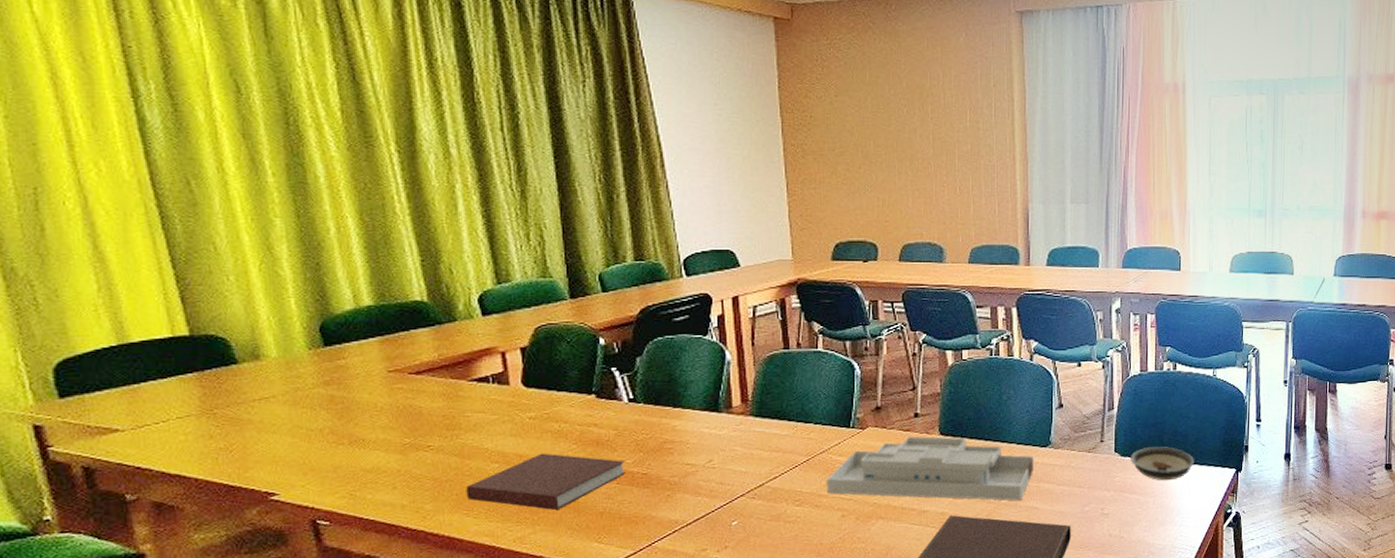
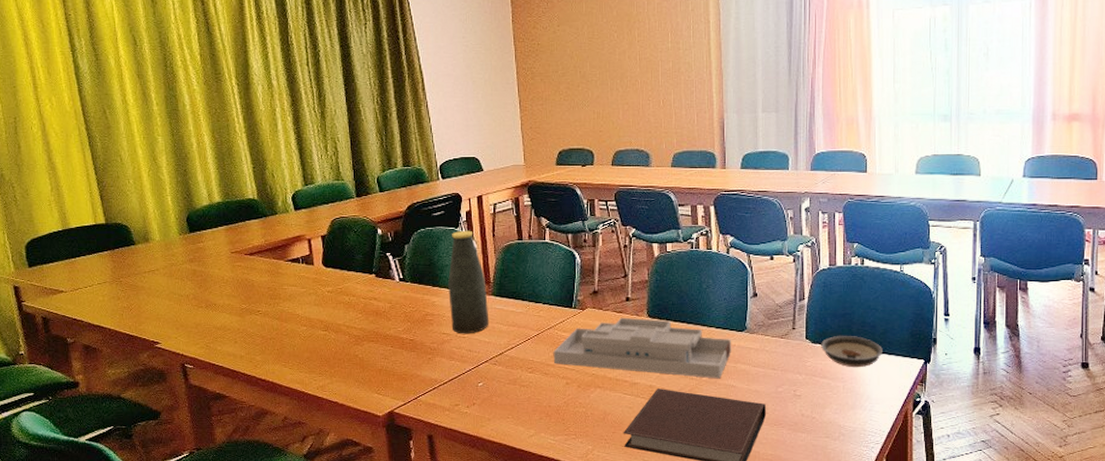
notebook: present [466,453,627,511] -> none [284,320,398,366]
bottle: none [693,338,747,464] -> present [448,230,489,334]

